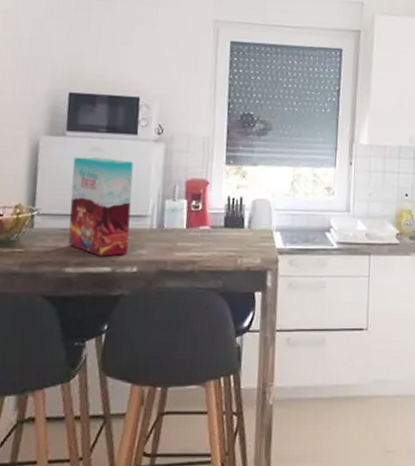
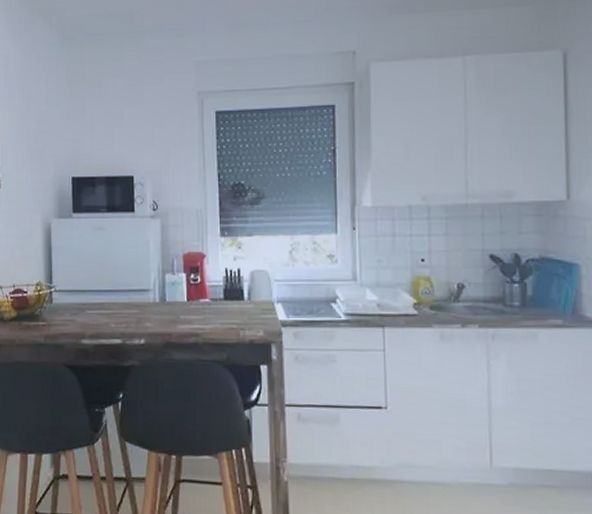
cereal box: present [68,157,133,257] -> none [80,236,135,329]

